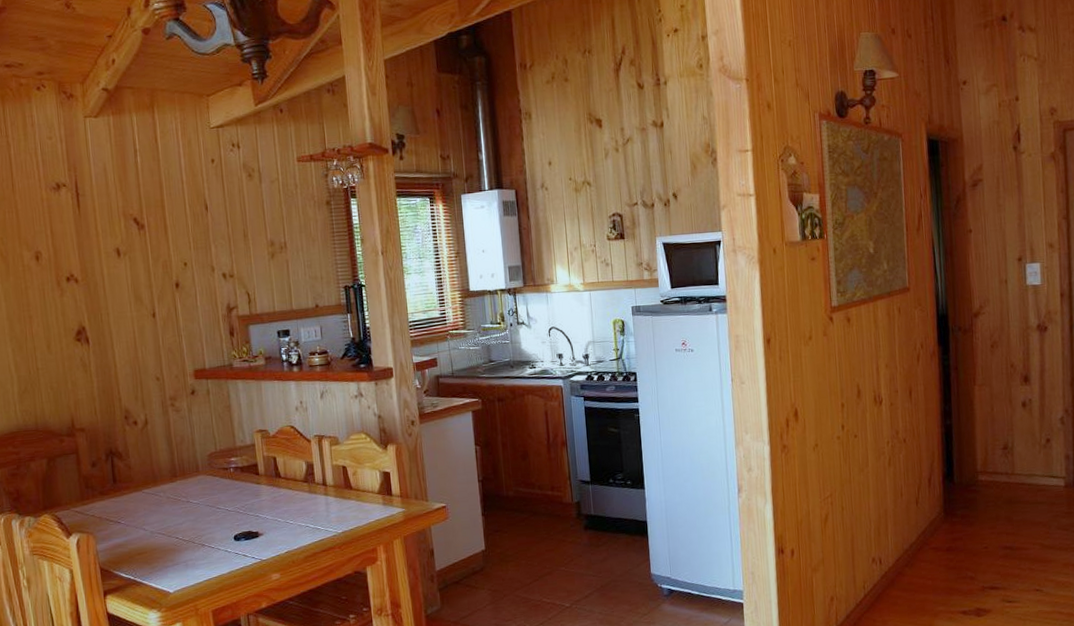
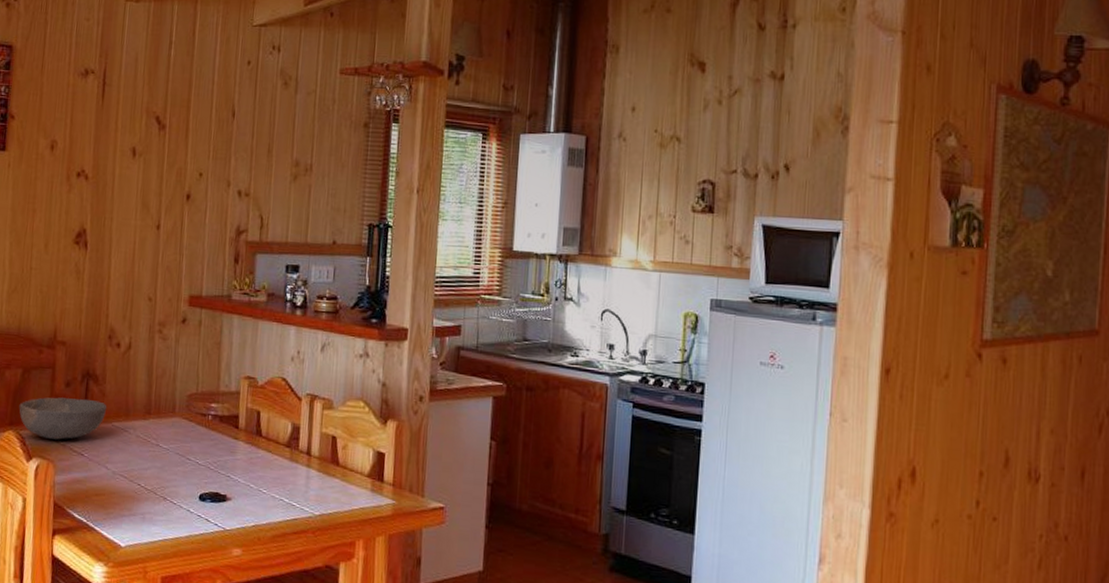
bowl: none [50,474,135,515] -> present [19,397,107,440]

